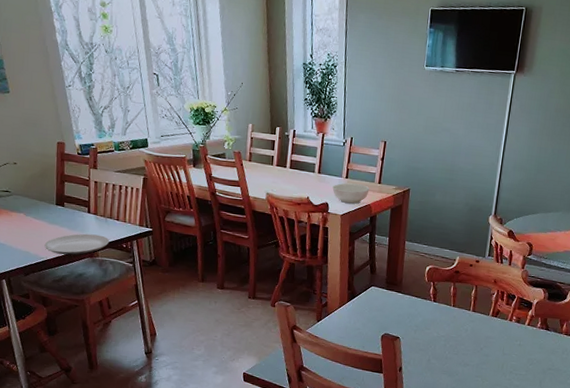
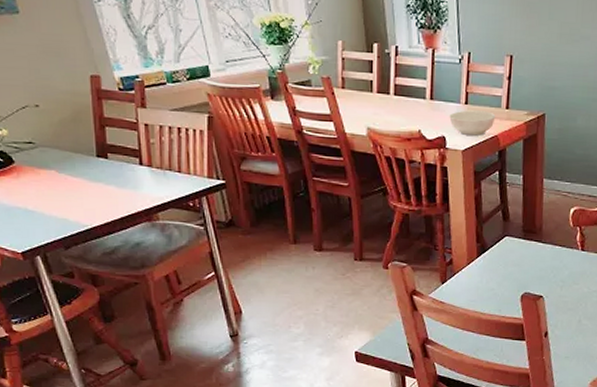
plate: present [44,233,110,255] -> none [86,191,172,220]

